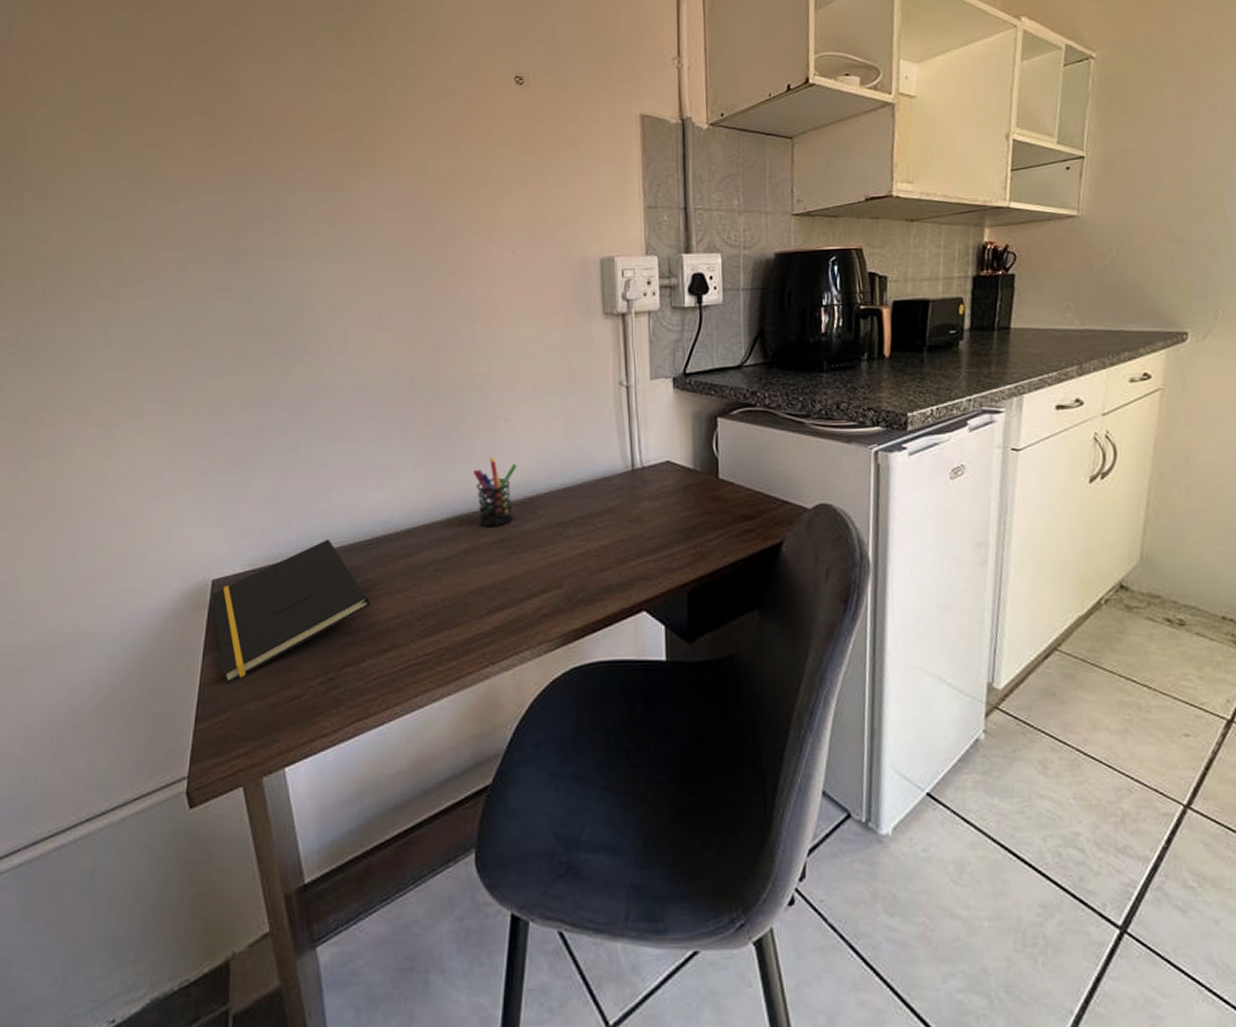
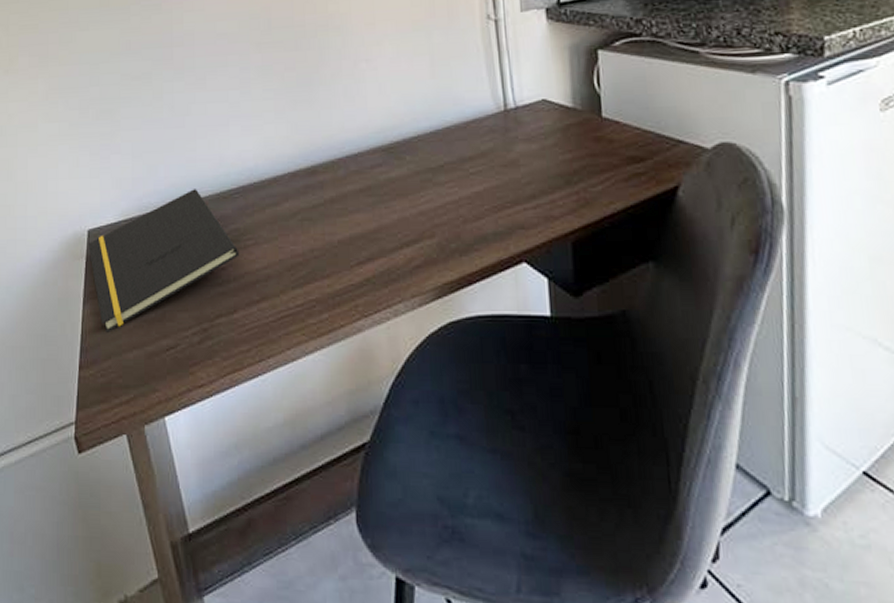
pen holder: present [472,457,517,526] -> none [335,101,381,173]

